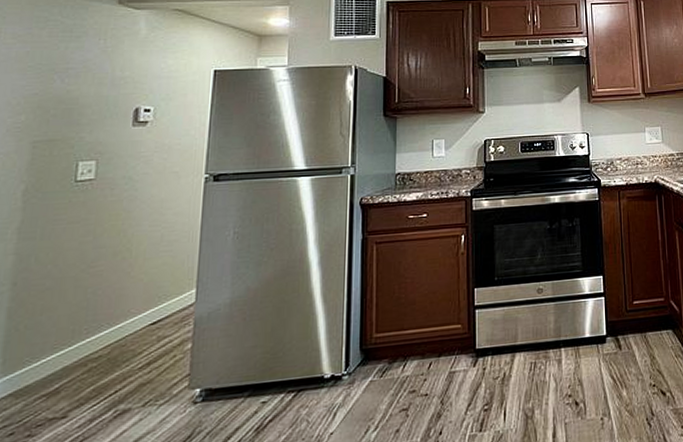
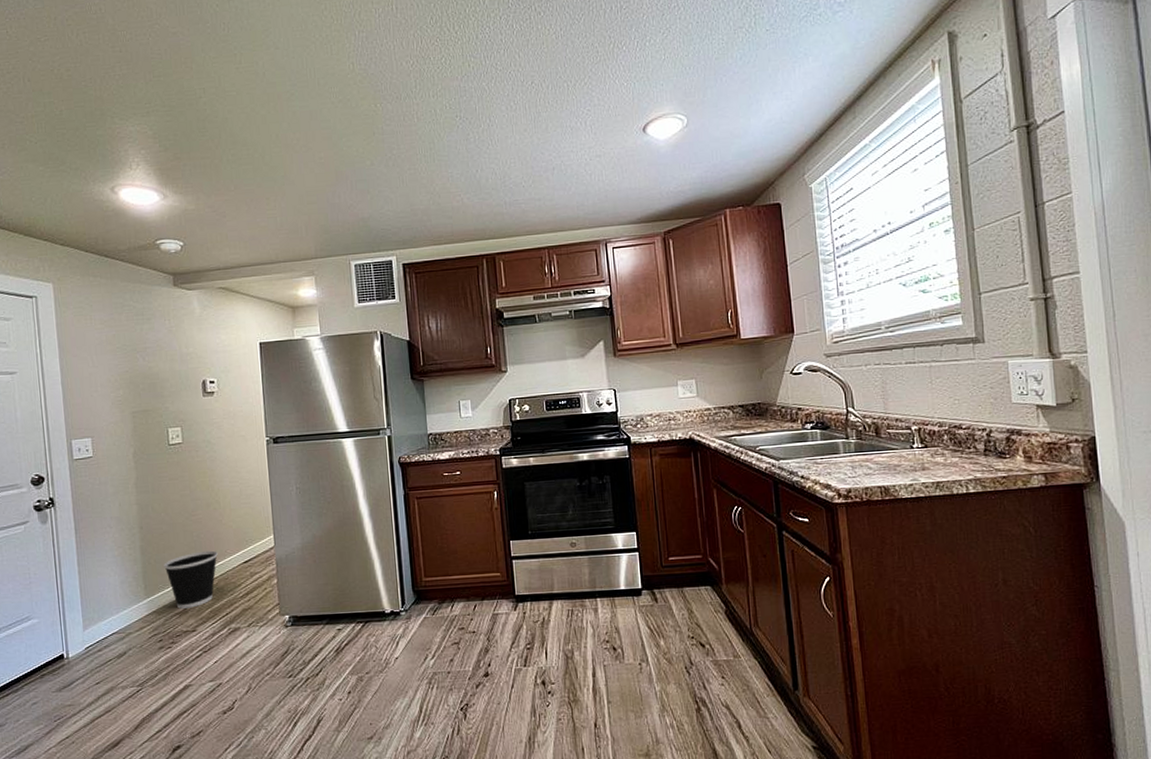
wastebasket: none [37,310,117,389] -> present [164,550,218,609]

